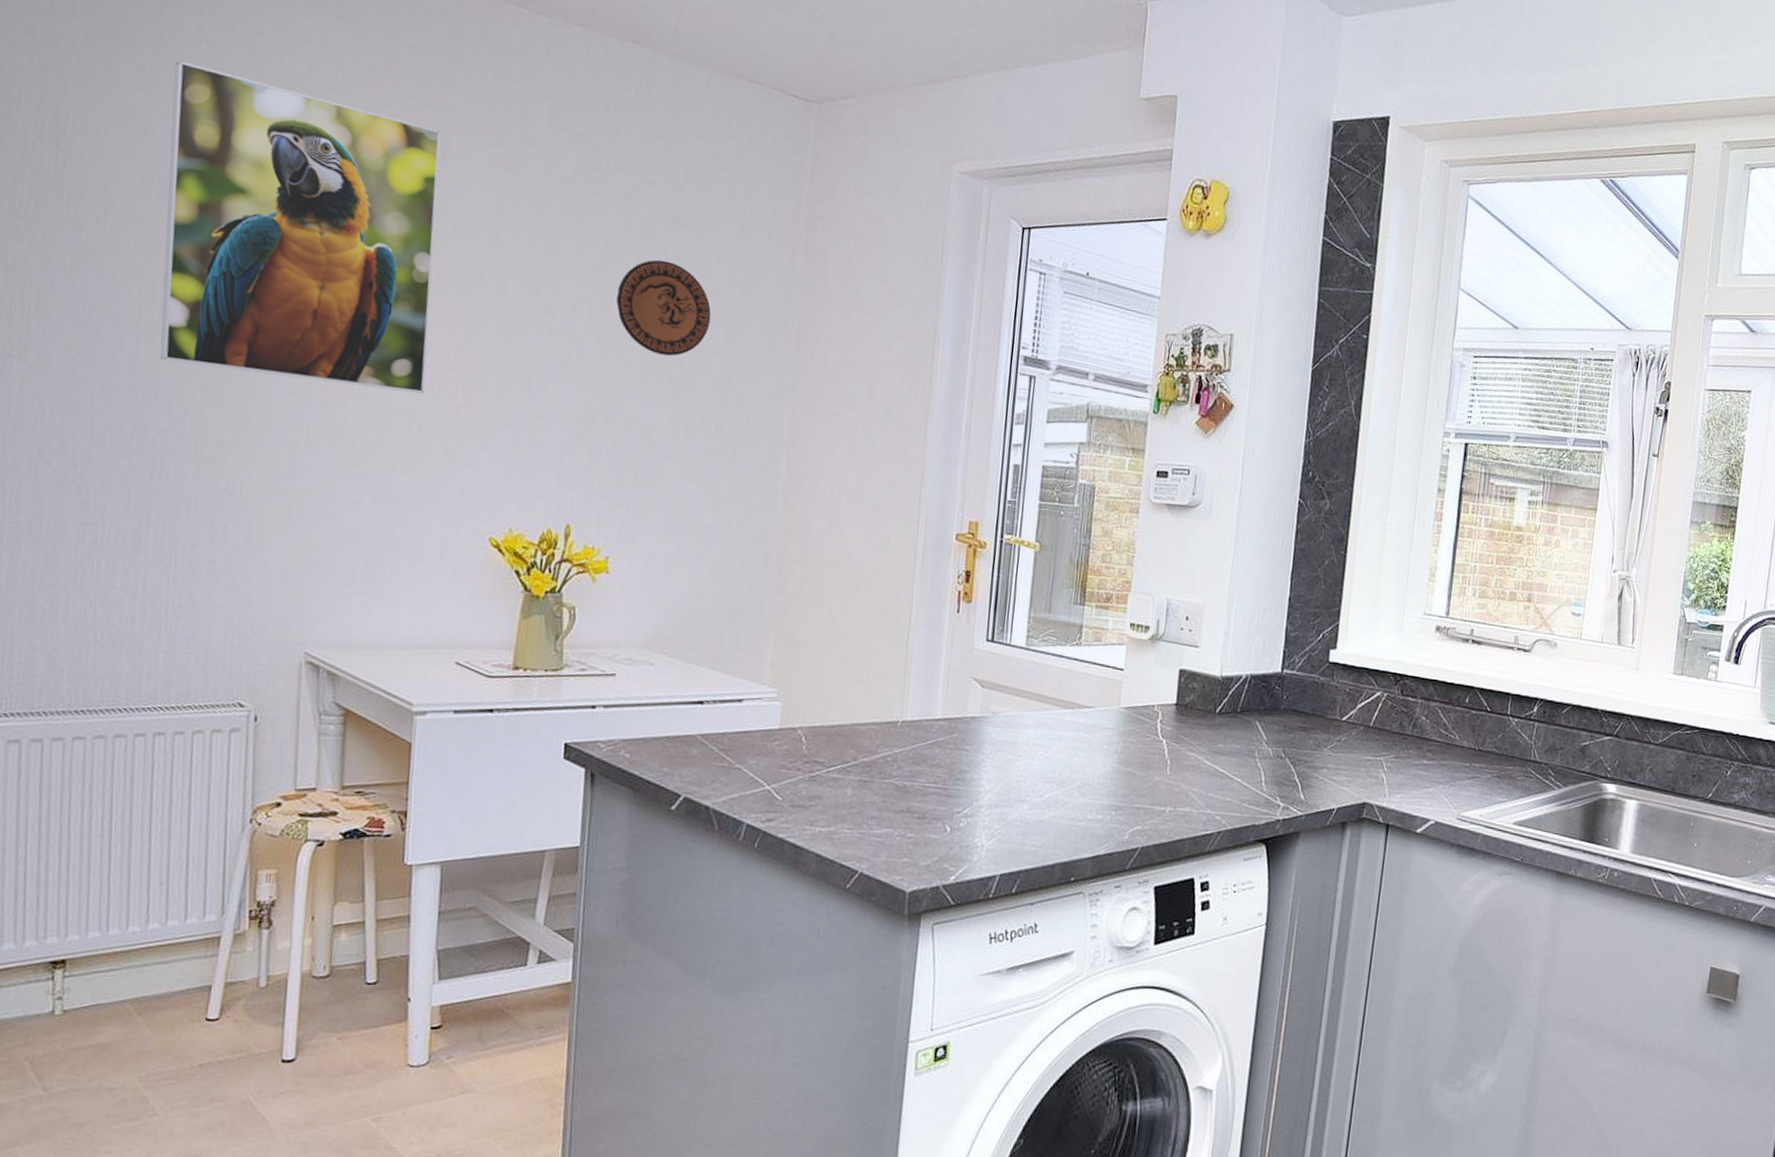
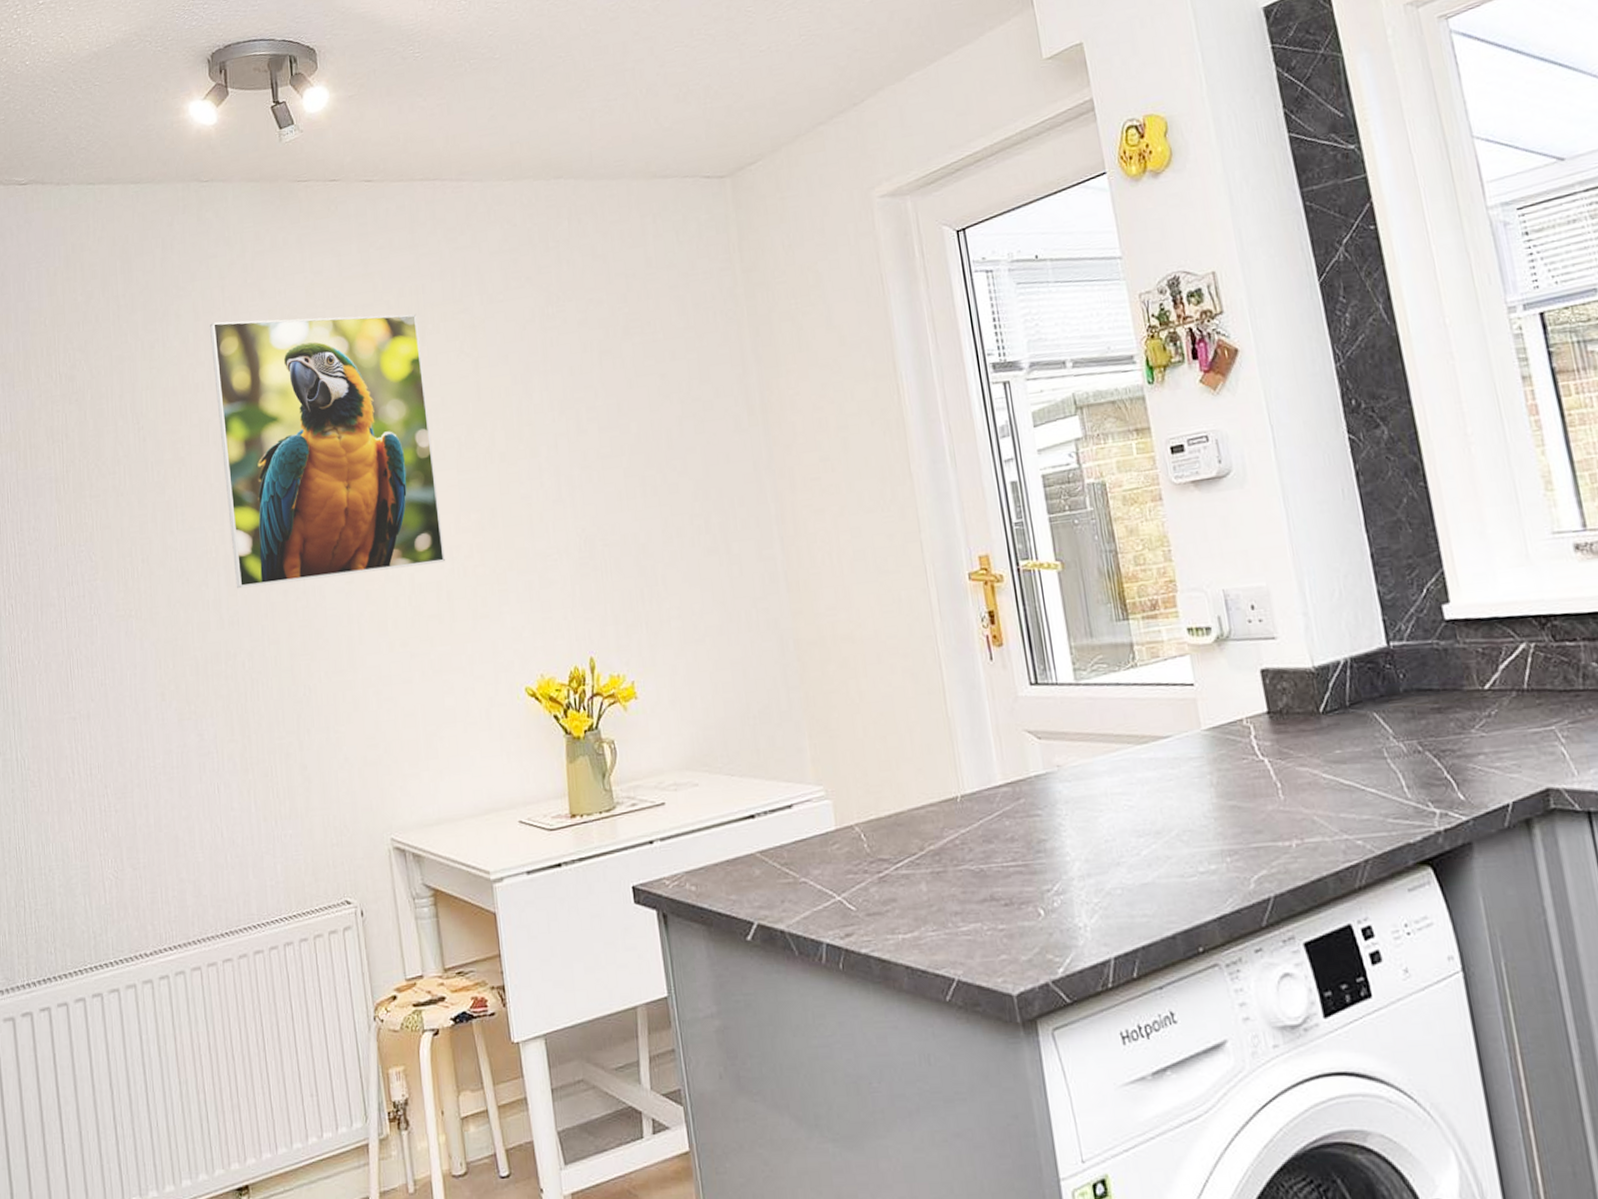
decorative plate: present [616,259,712,356] -> none [589,372,679,466]

